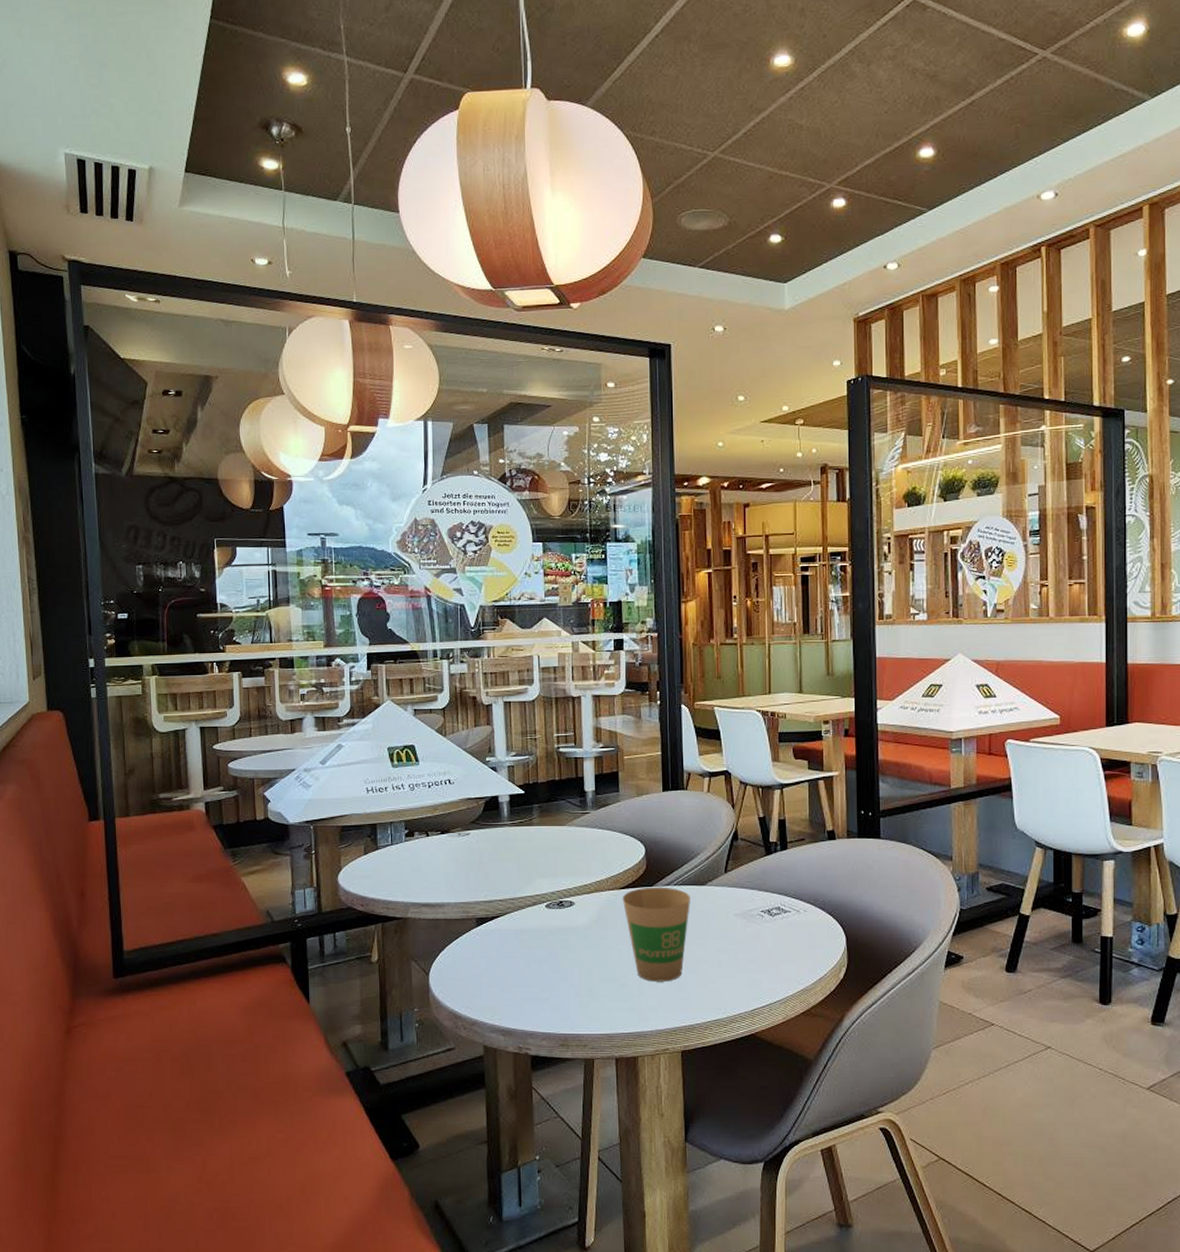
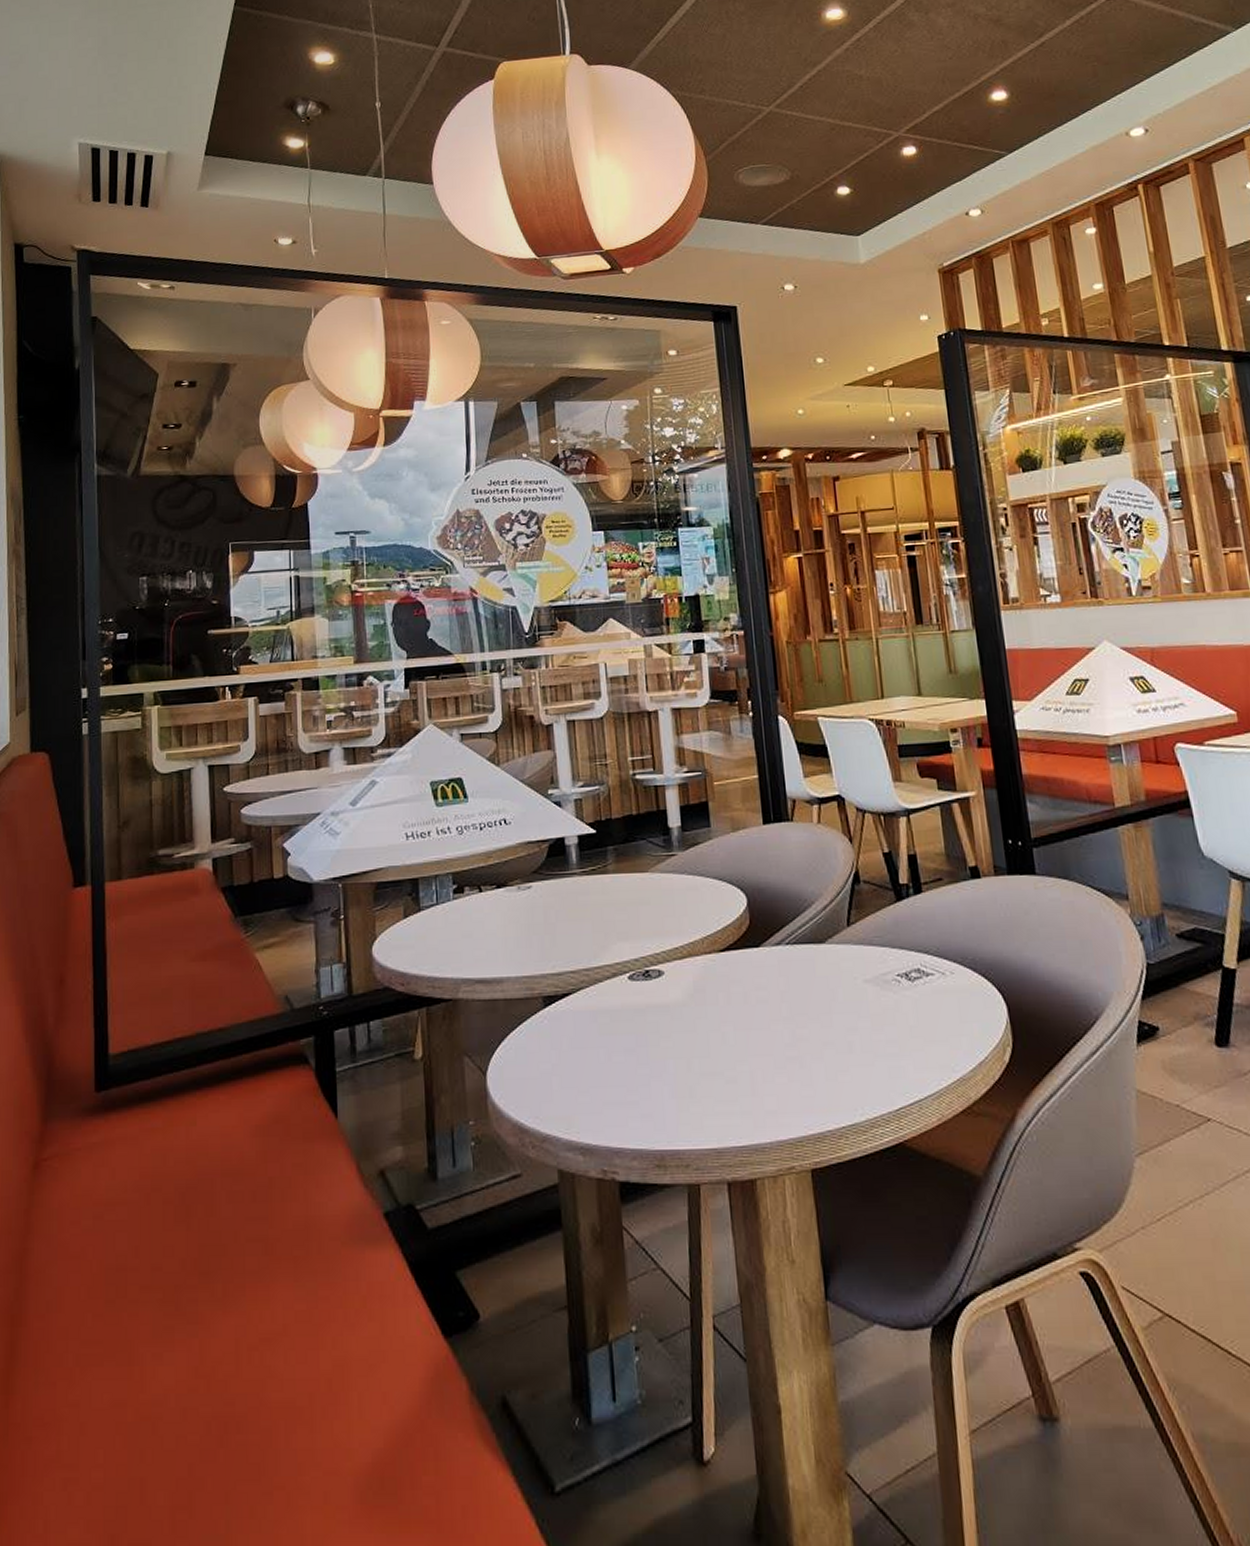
paper cup: present [622,887,690,982] -> none [722,947,808,1075]

